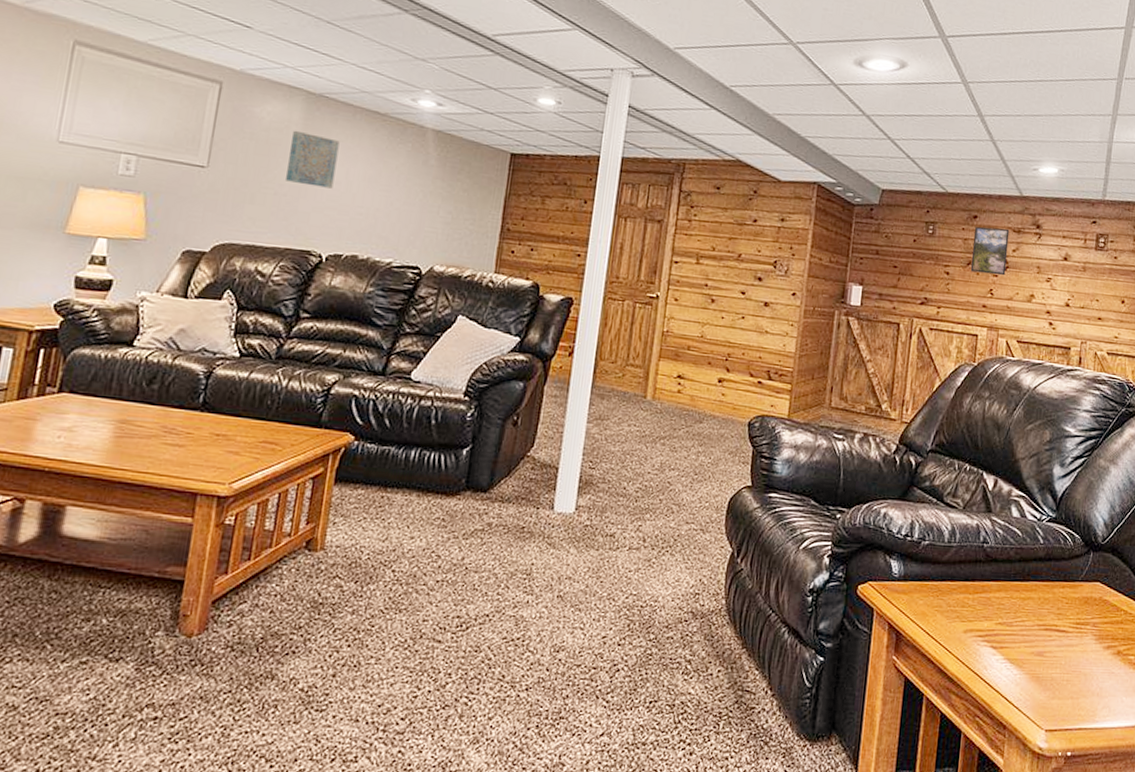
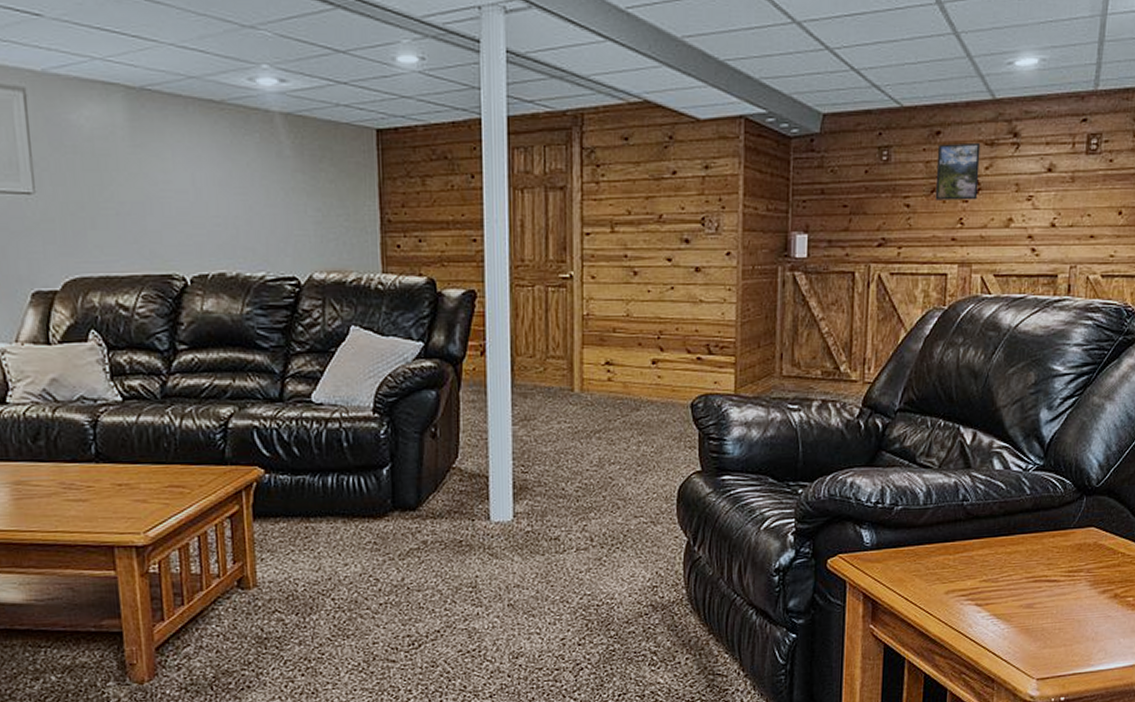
wall art: present [286,130,340,189] -> none [121,135,180,199]

